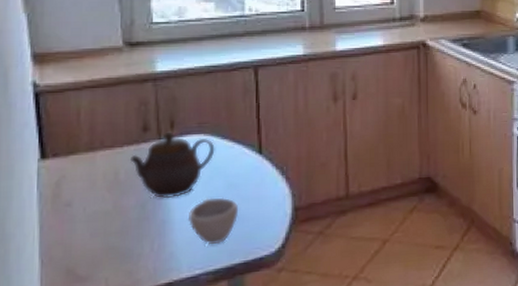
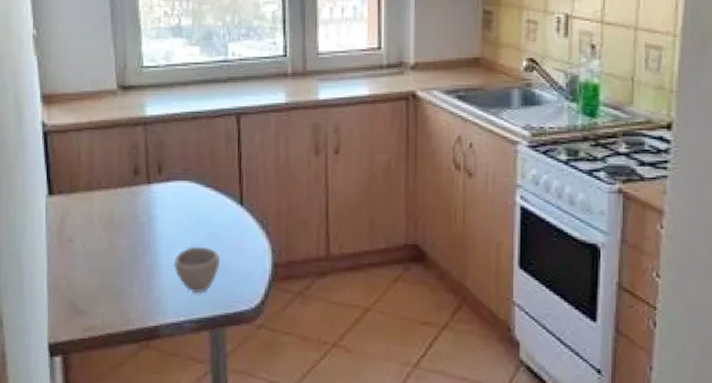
teapot: present [130,131,215,198] -> none [123,176,199,242]

